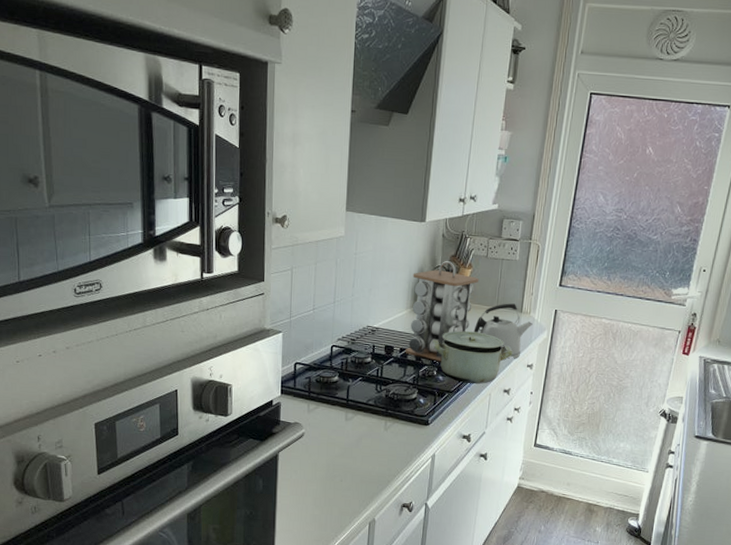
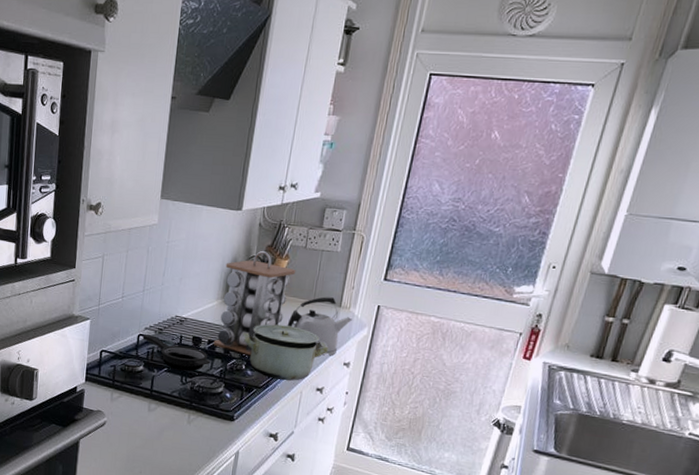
frying pan: none [336,345,404,380] -> present [142,334,211,372]

